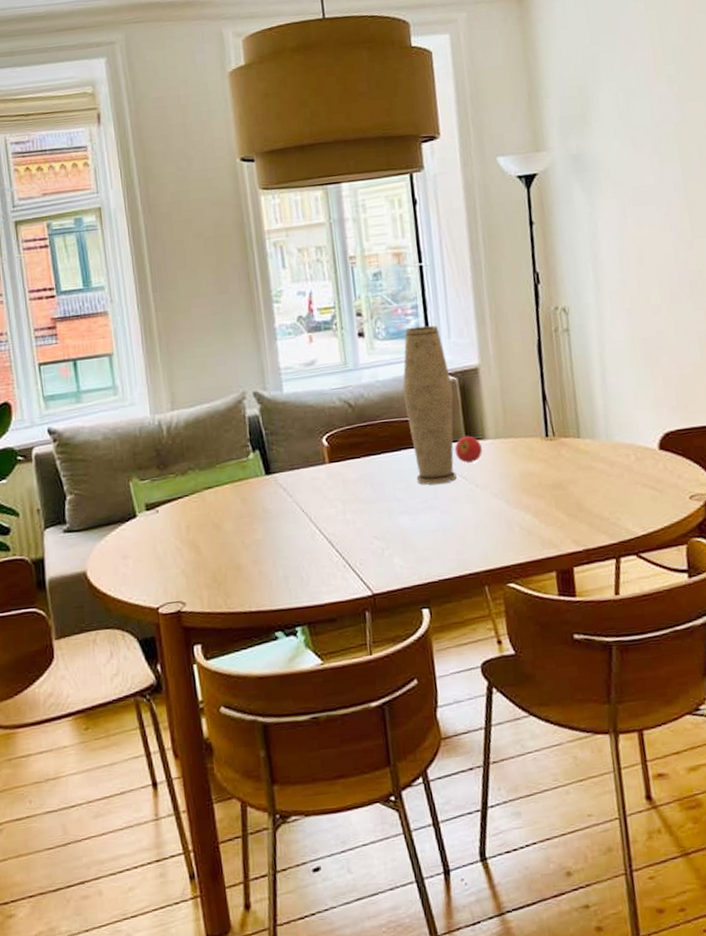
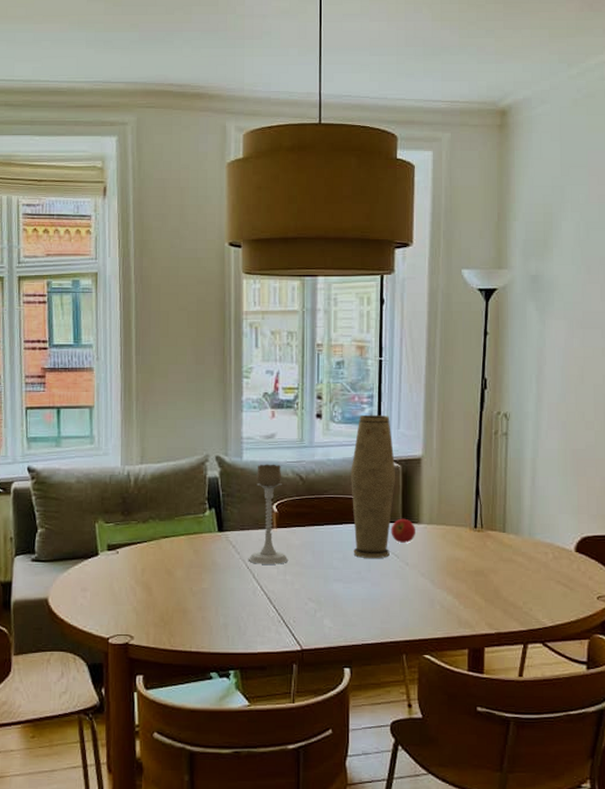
candle holder: none [299,393,347,506] -> present [248,464,289,564]

